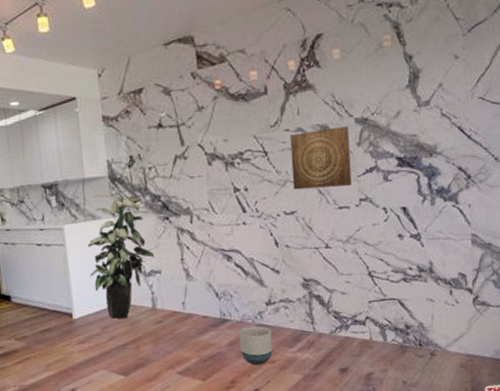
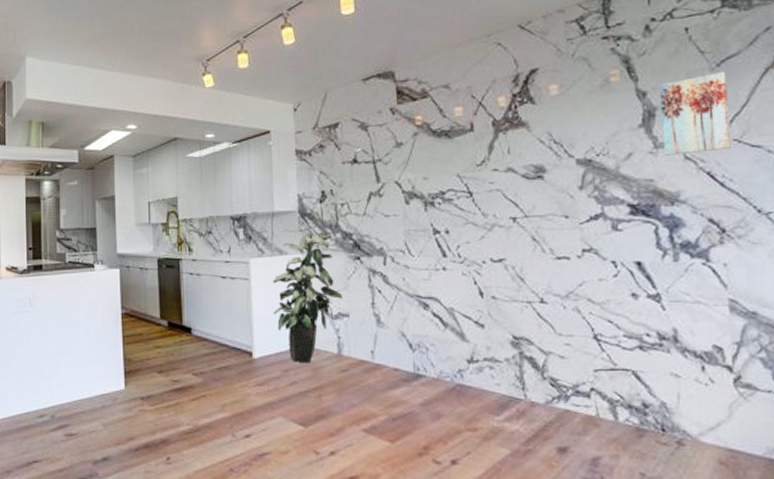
planter: present [238,325,273,365] -> none [434,385,475,432]
wall art: present [290,126,352,190] -> none [499,168,572,235]
wall art: none [423,37,477,113] -> present [659,72,731,156]

